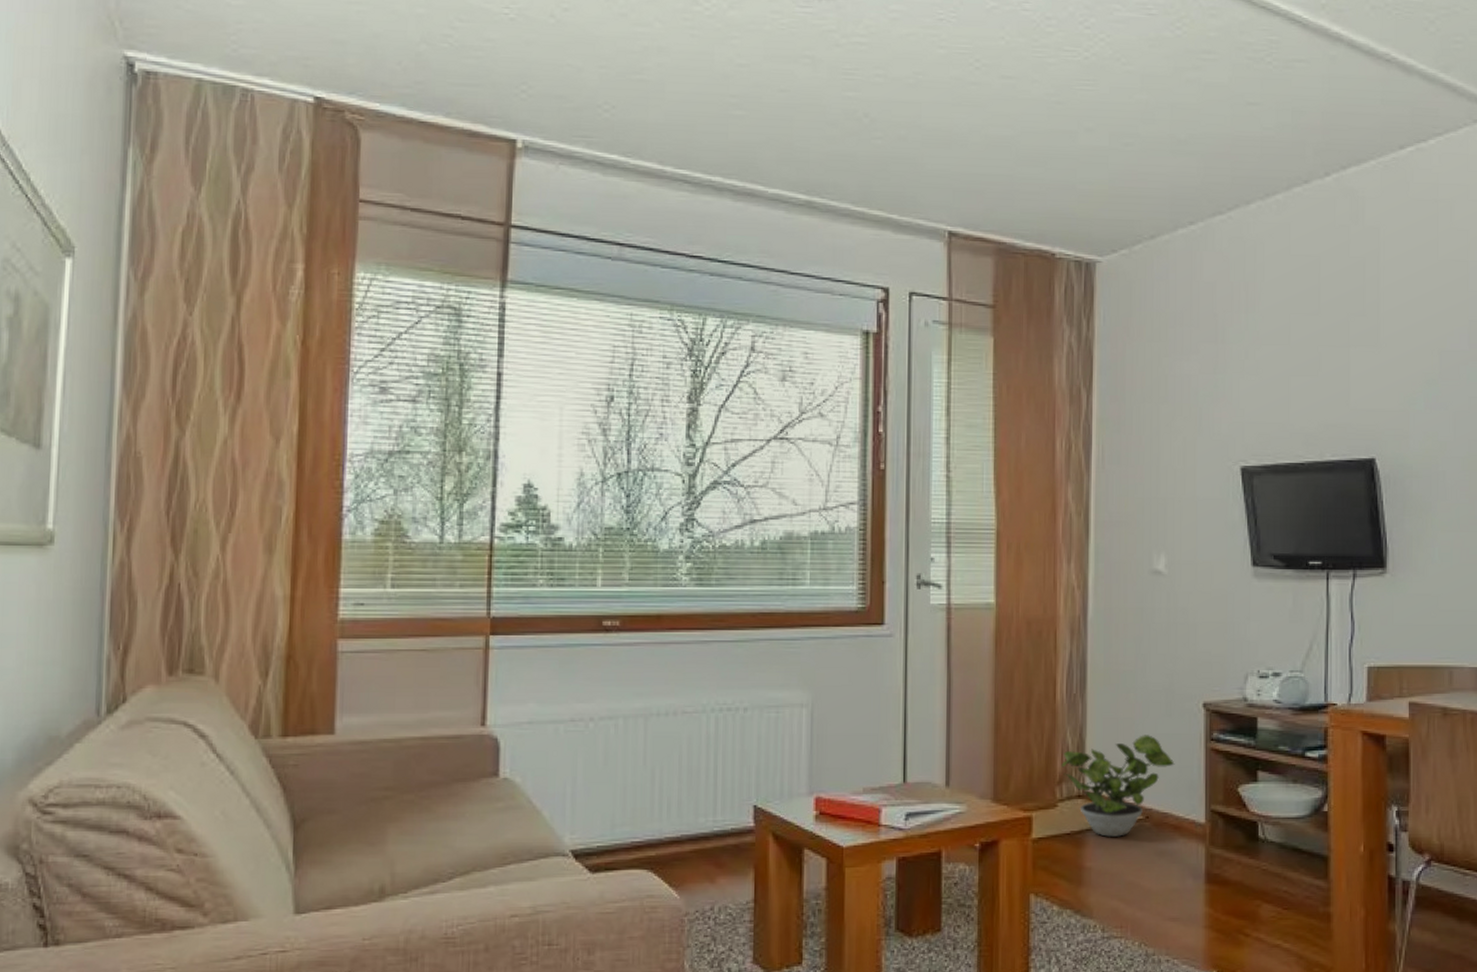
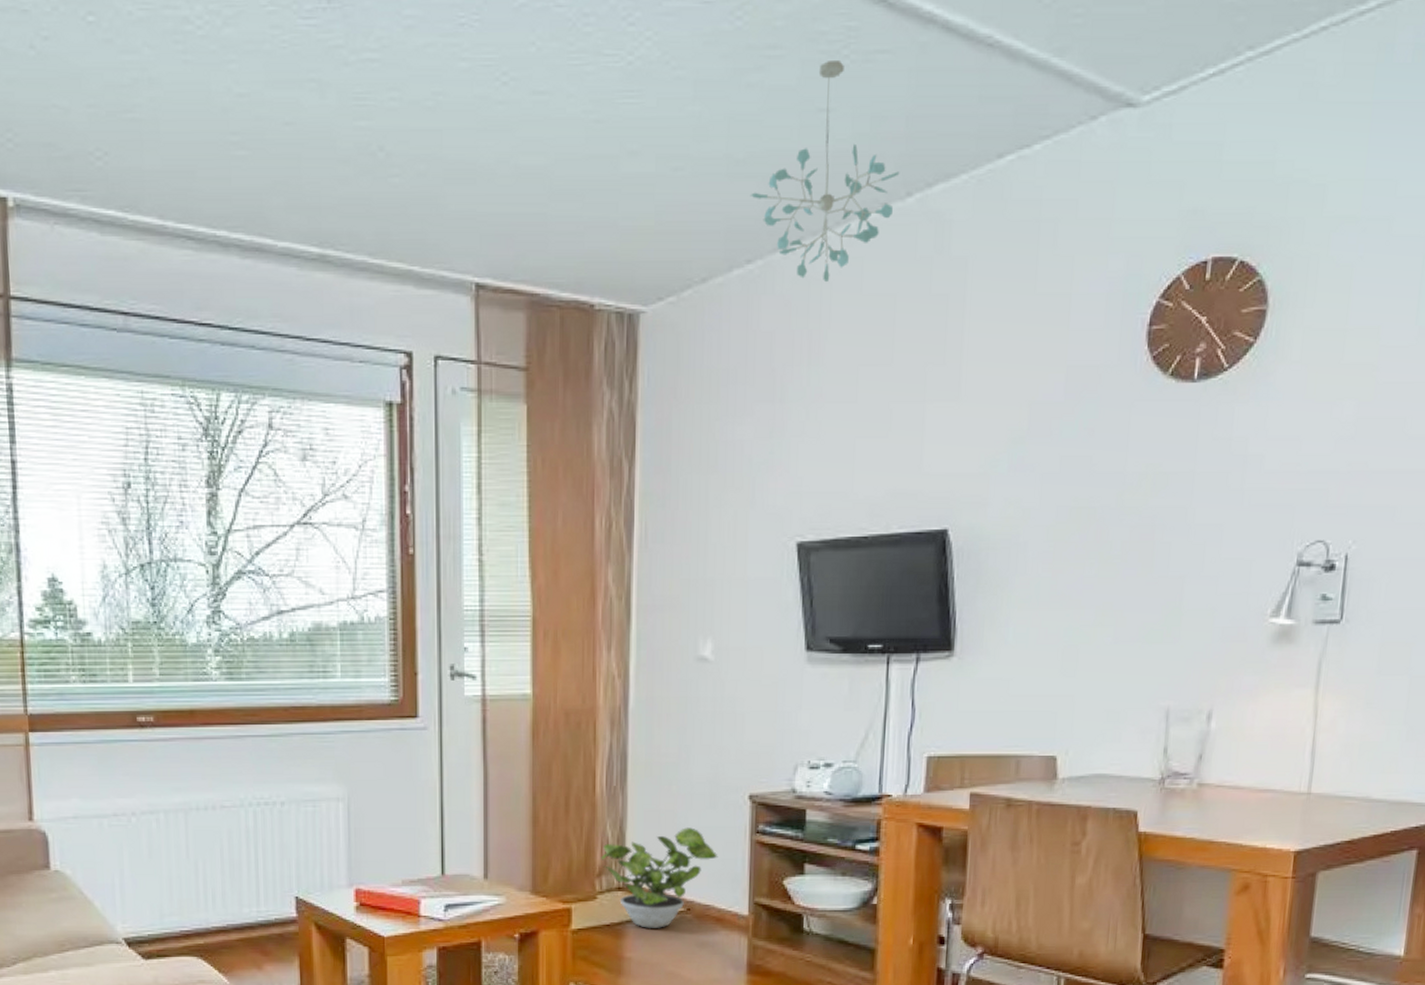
ceiling light fixture: none [1191,65,1318,244] -> present [750,59,900,283]

